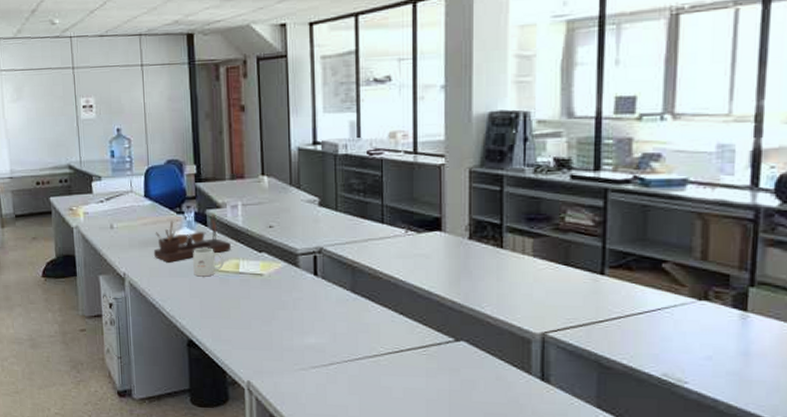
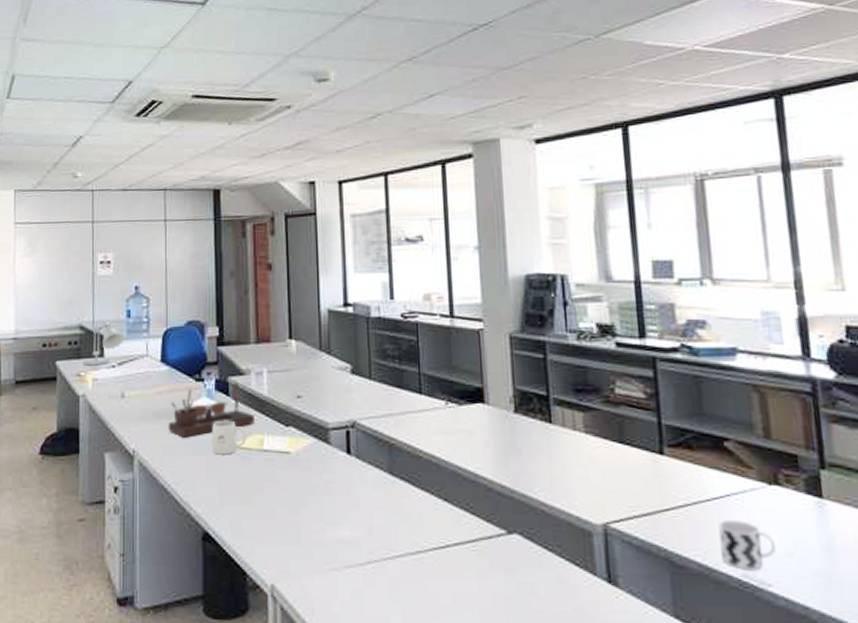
desk lamp: none [74,161,111,201] -> present [83,322,125,366]
cup: none [646,329,696,371] -> present [718,519,776,571]

